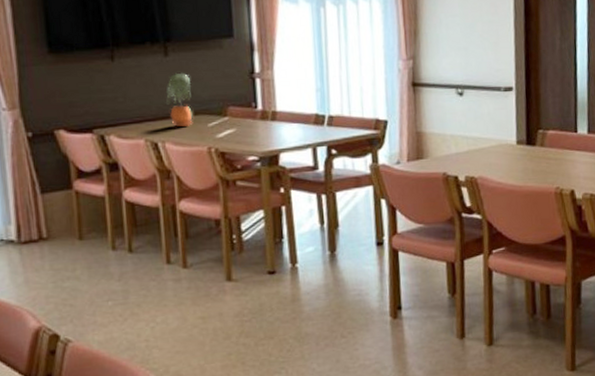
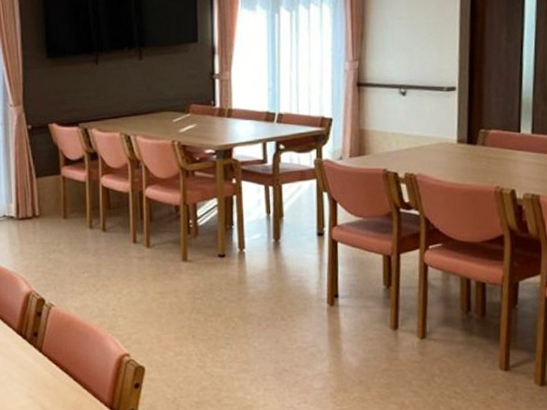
potted plant: present [166,72,193,127] -> none [139,74,161,122]

